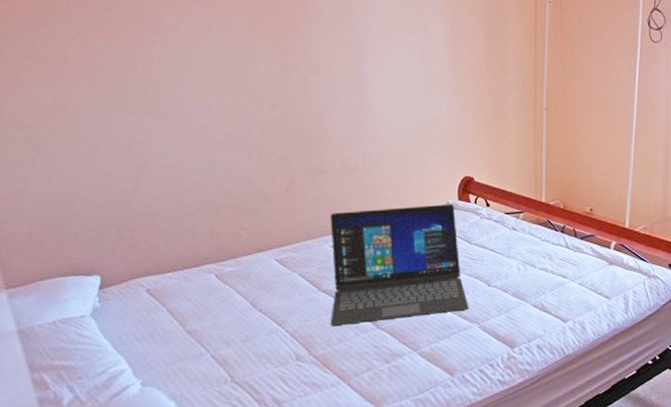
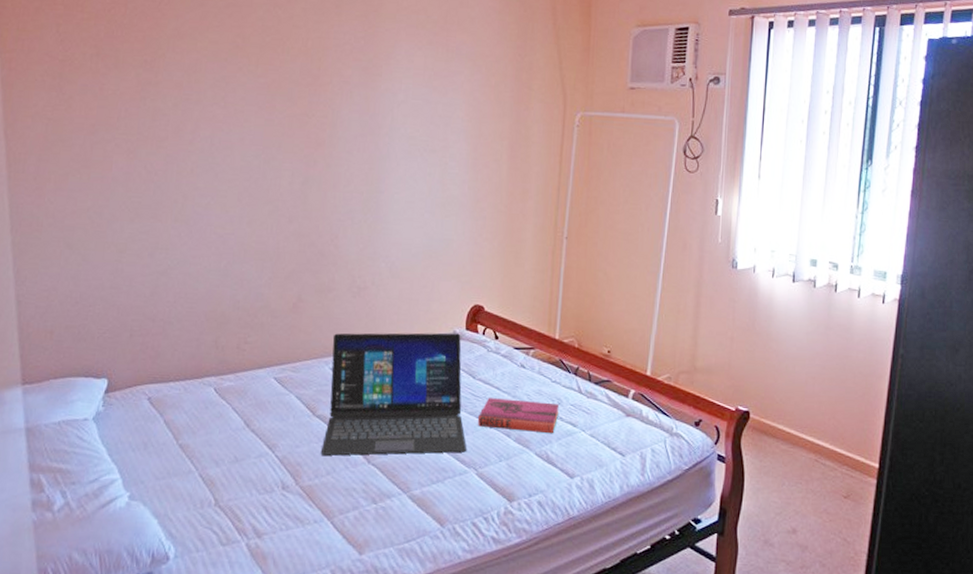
hardback book: none [477,259,551,286] -> present [478,398,560,434]

